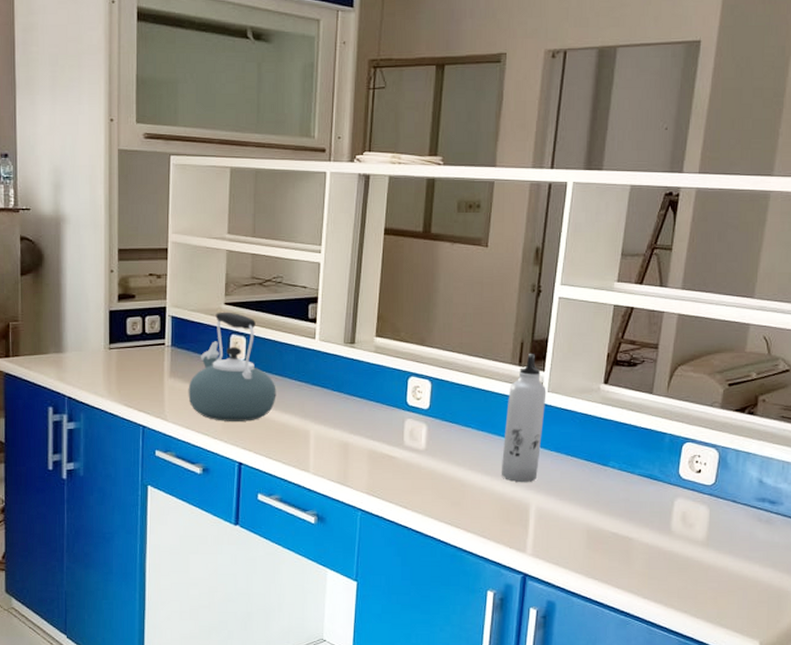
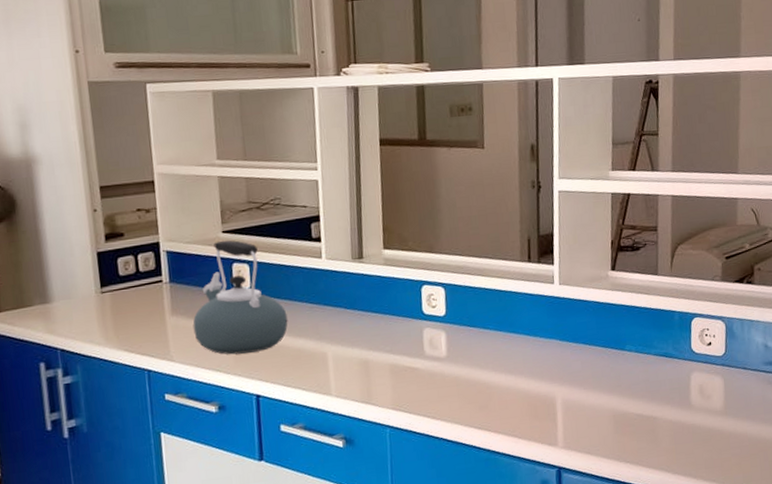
water bottle: present [501,354,547,483] -> none [522,249,560,378]

